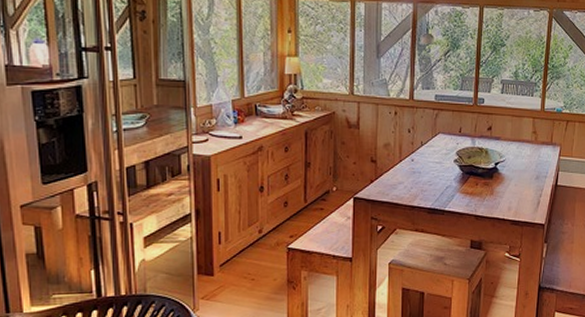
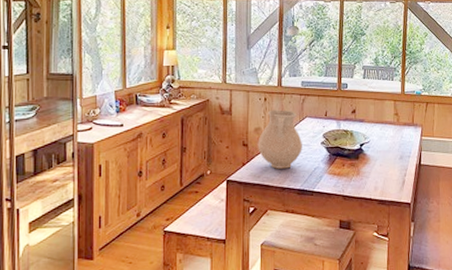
vase: none [387,124,434,187] -> present [258,109,302,169]

